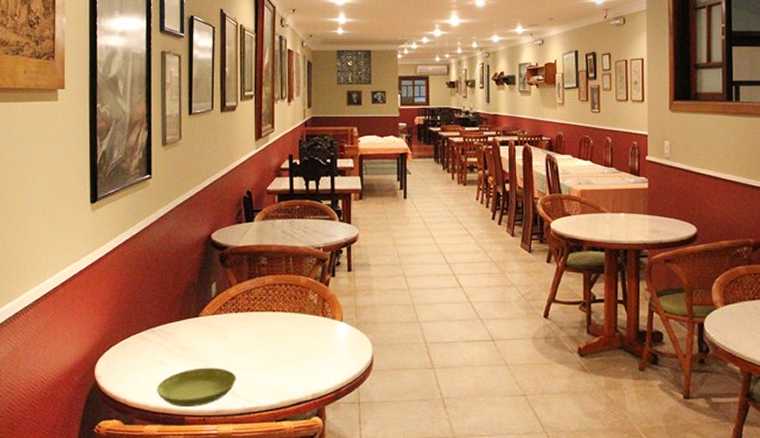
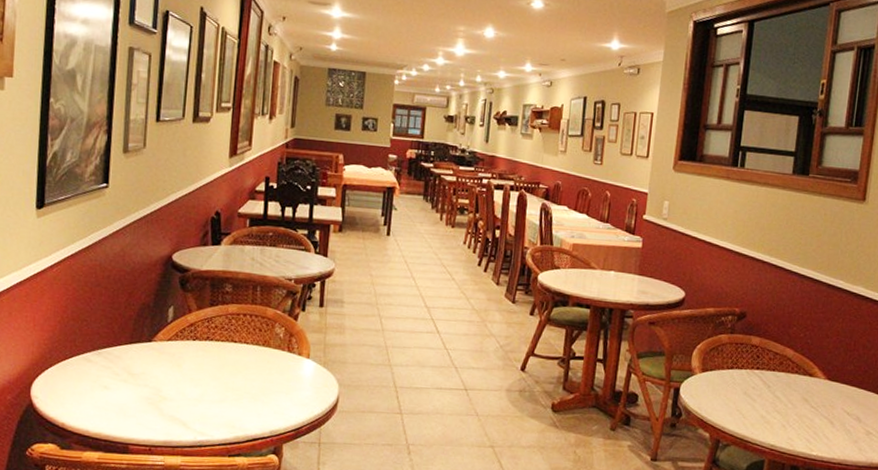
saucer: present [156,367,236,406] -> none [99,395,189,436]

